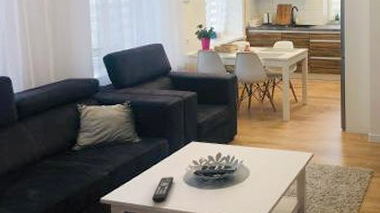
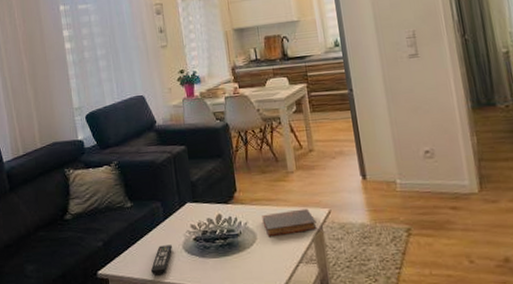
book: none [256,152,301,174] -> present [262,208,318,237]

